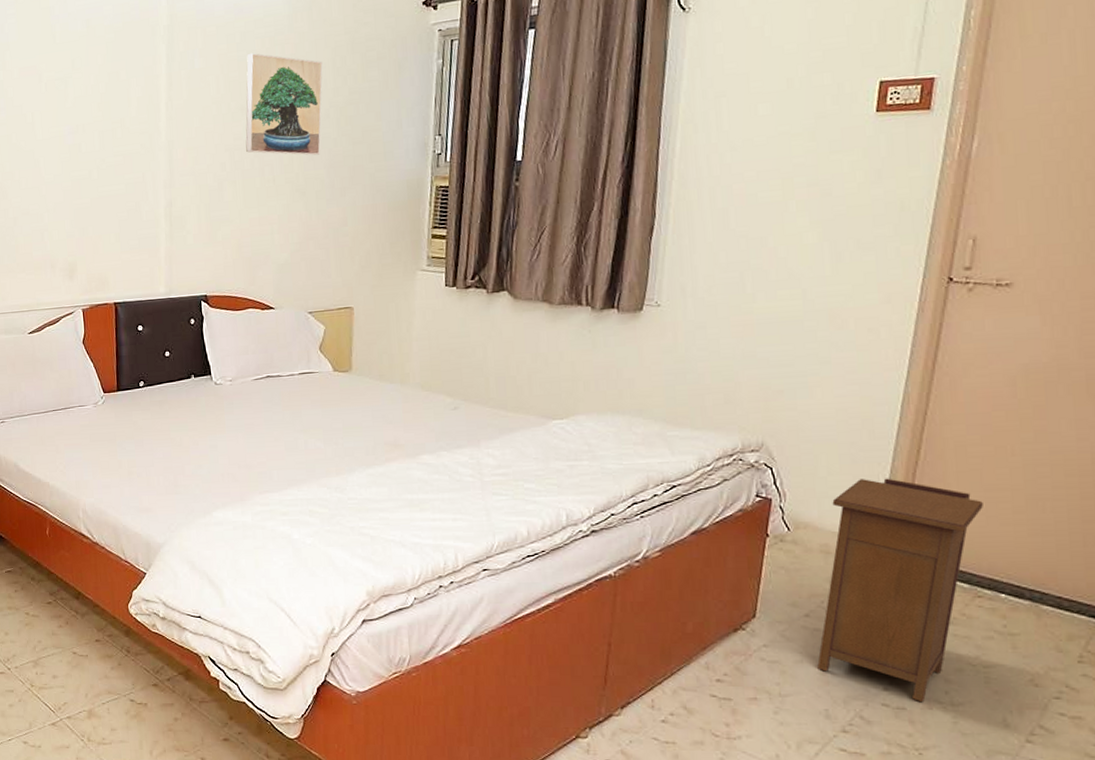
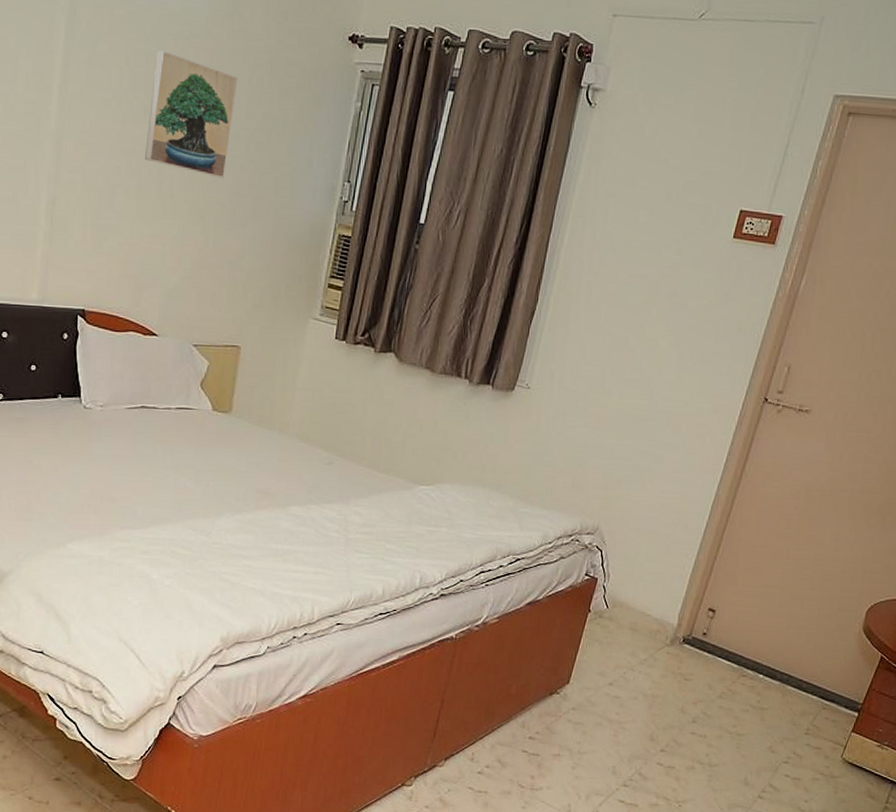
nightstand: present [817,478,983,701] -> none [612,567,759,762]

